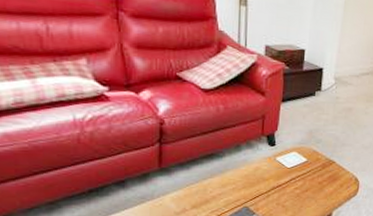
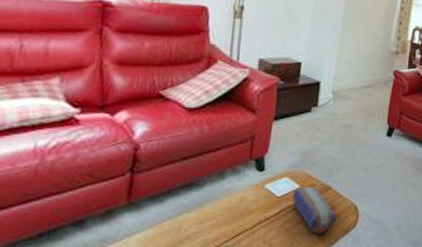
pencil case: none [300,160,341,200] -> present [292,186,338,234]

